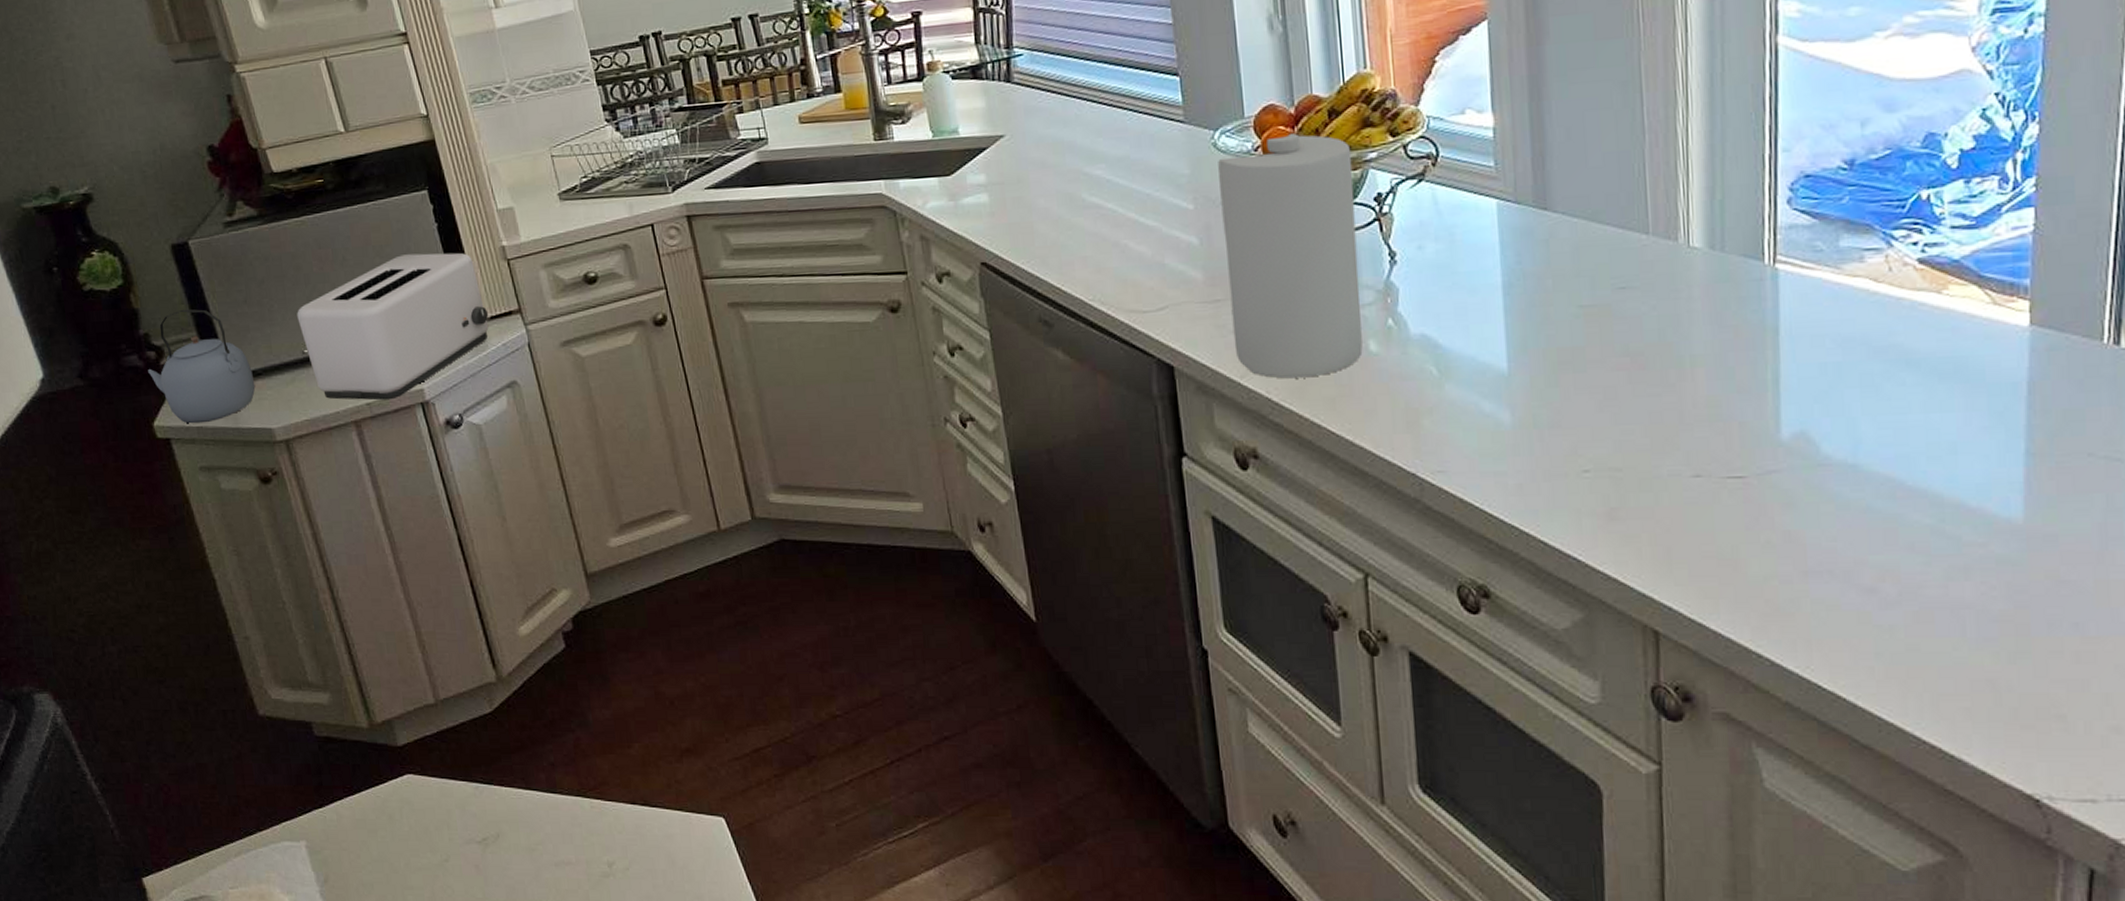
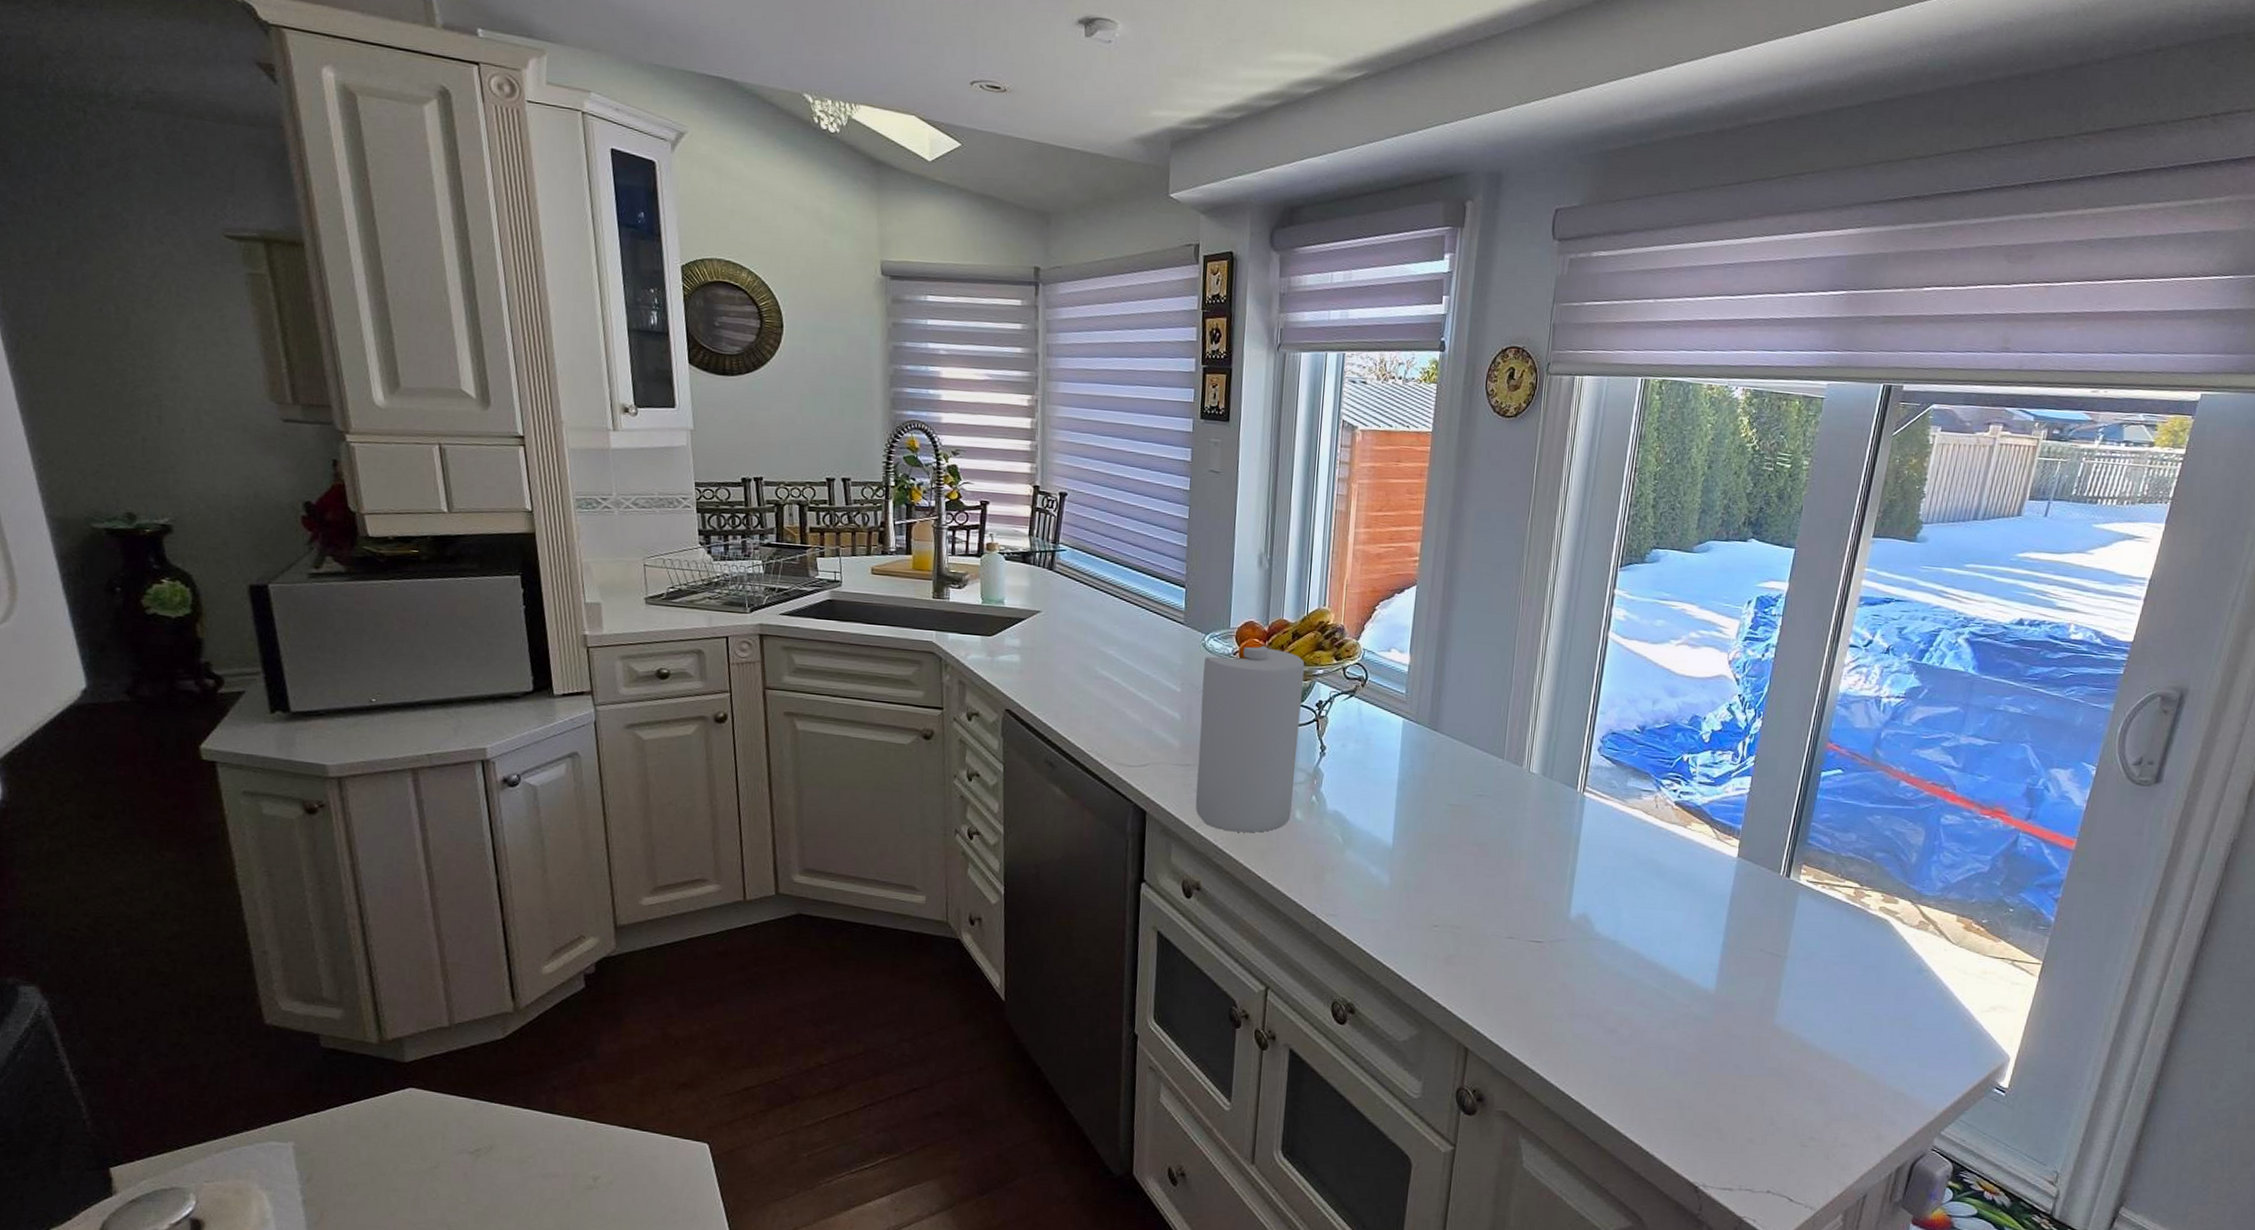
teakettle: present [148,309,256,424] -> none [203,645,316,752]
toaster: present [297,252,489,401] -> none [370,628,561,754]

